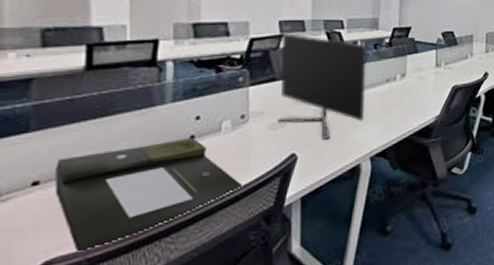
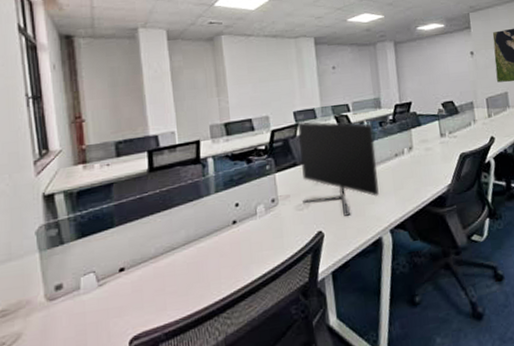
document tray: present [55,138,244,251] -> none [135,223,282,327]

